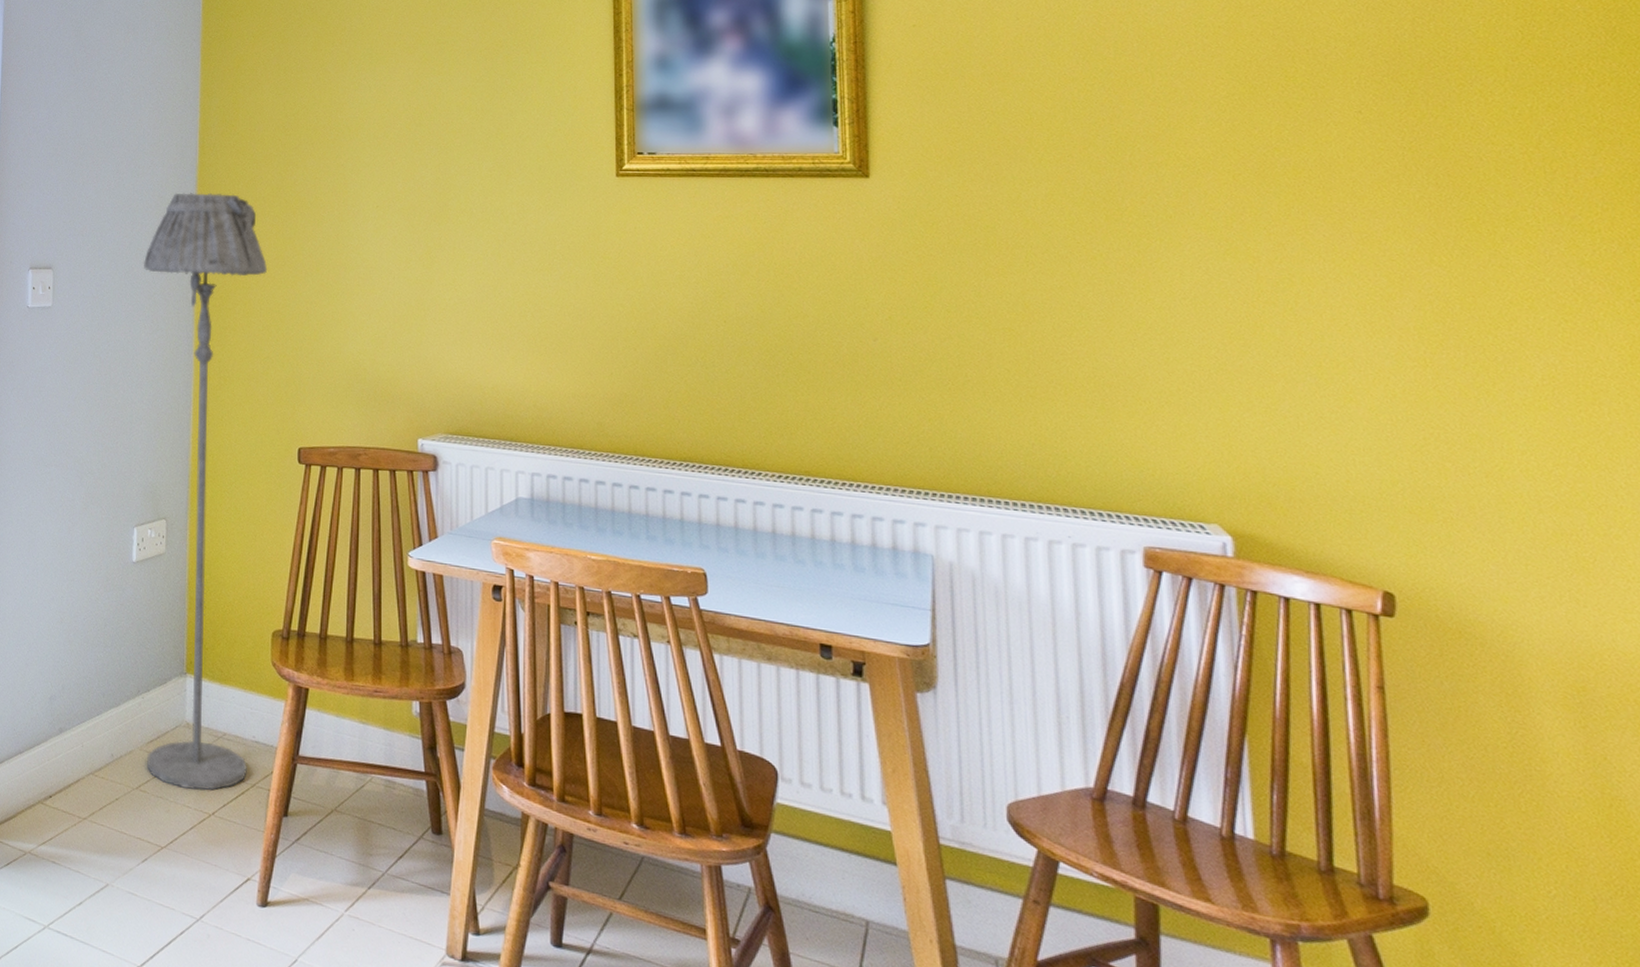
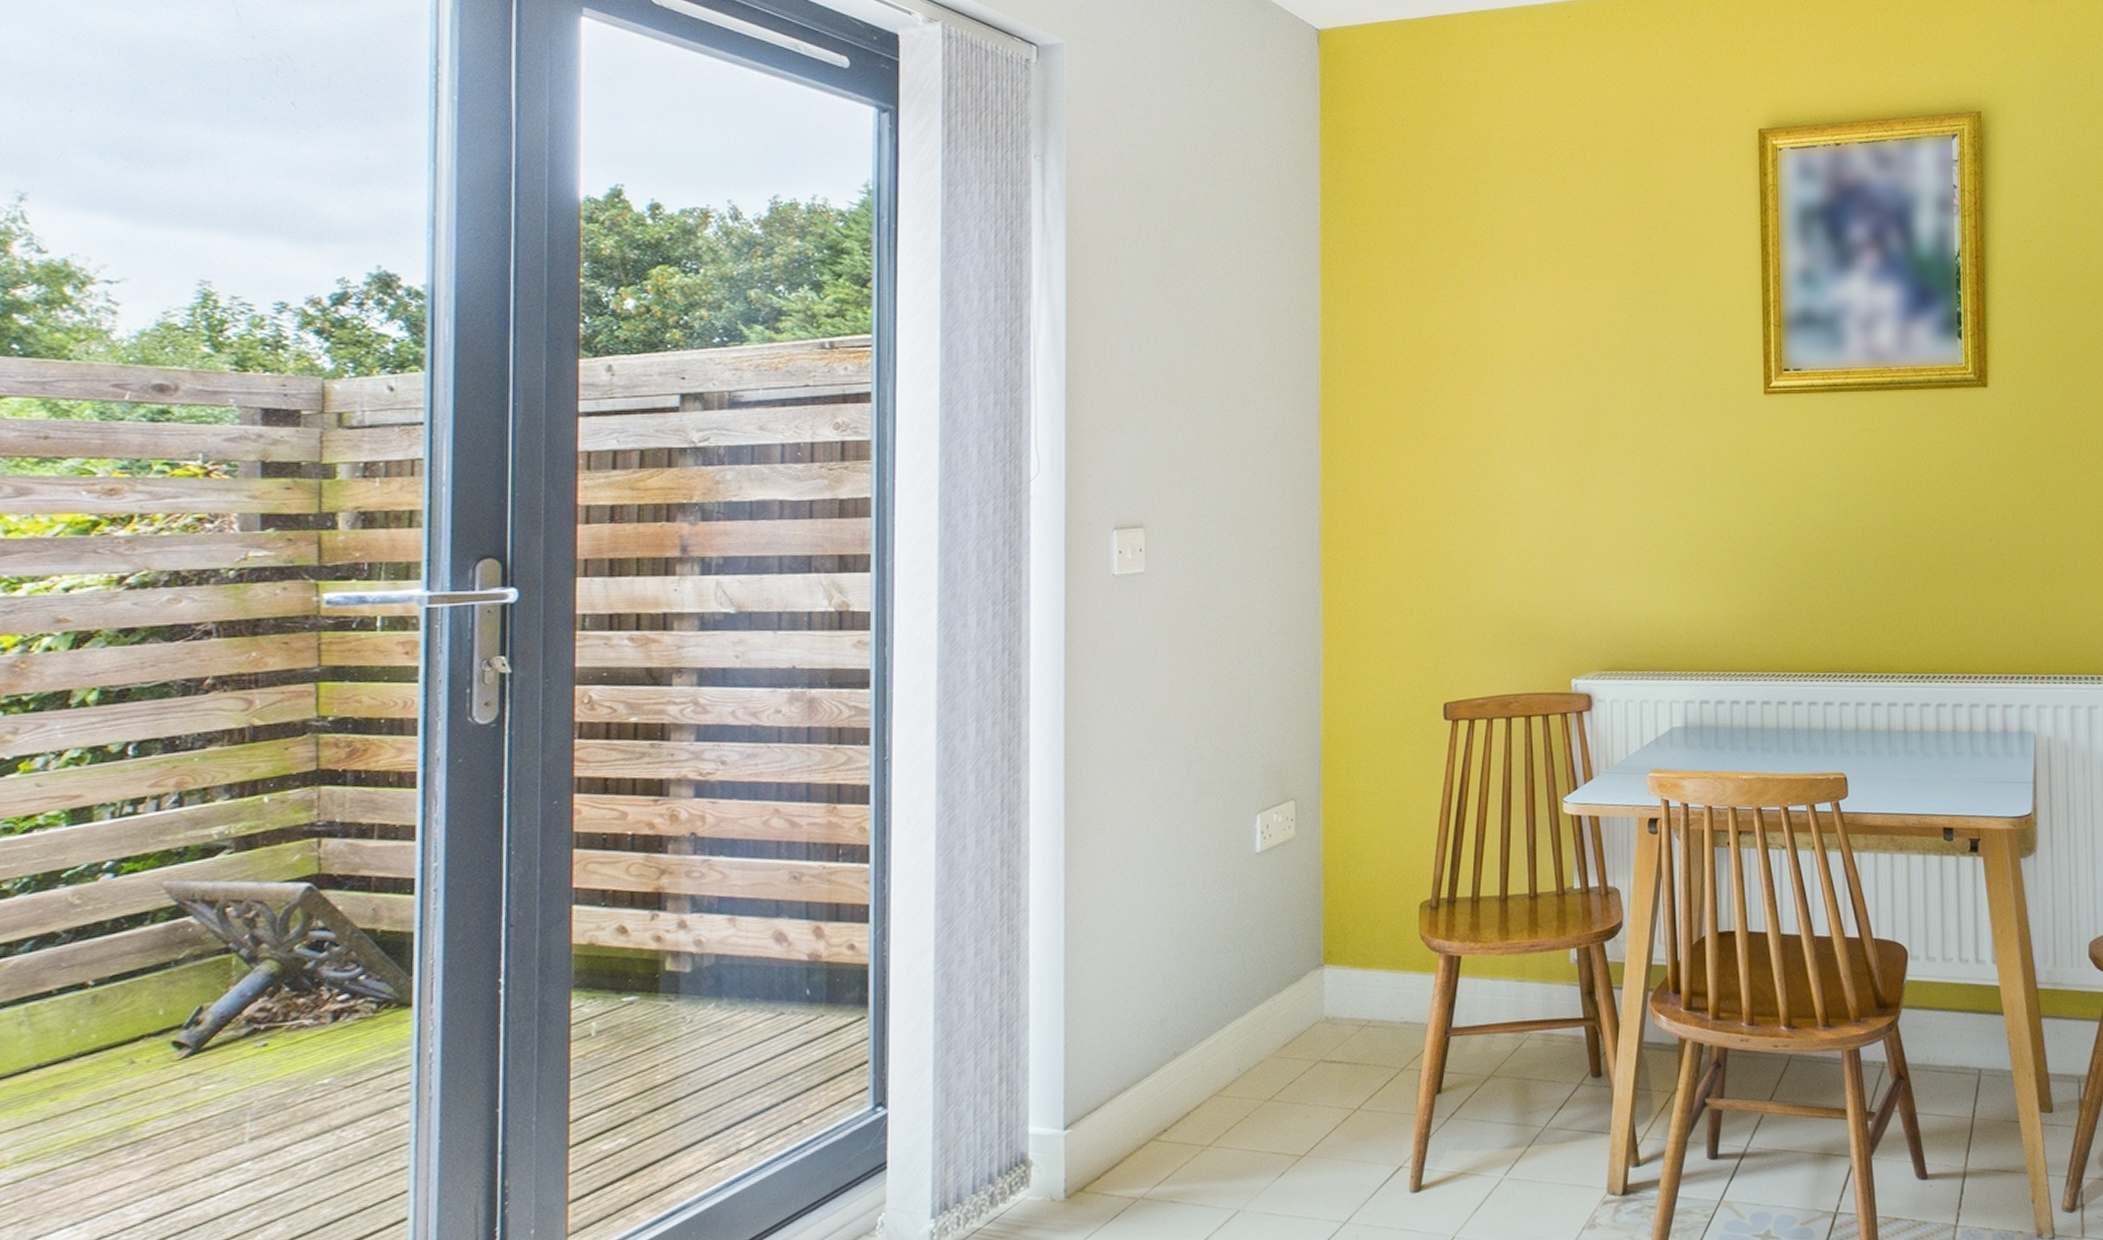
floor lamp: present [143,192,268,791] -> none [1257,428,1405,1089]

